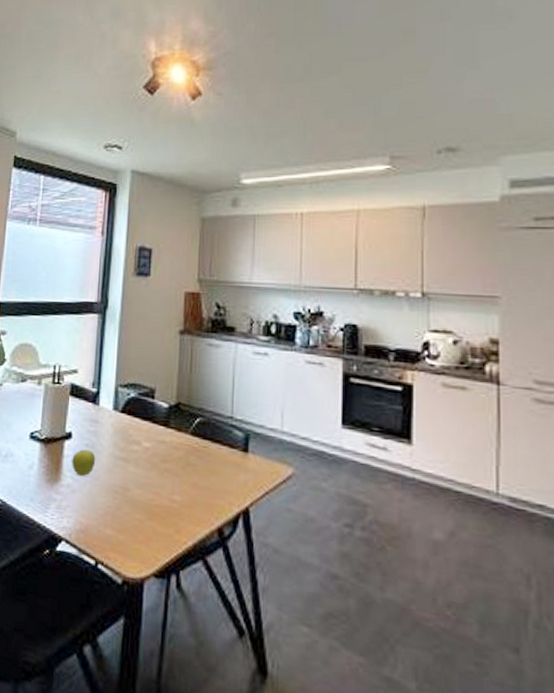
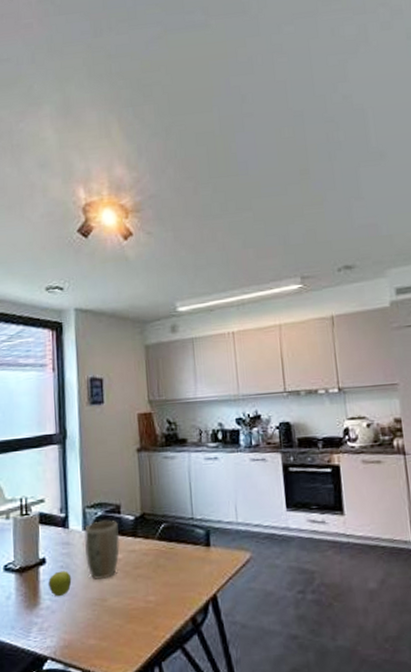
plant pot: none [113,403,151,467] -> present [84,520,120,579]

